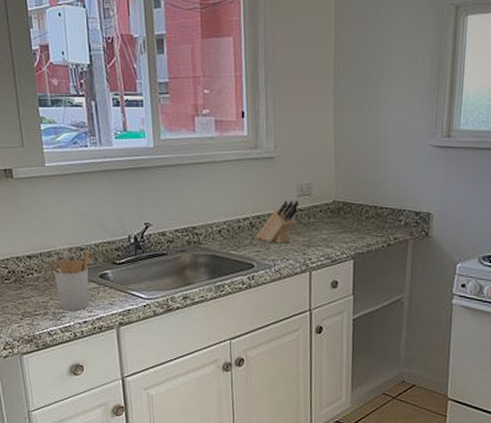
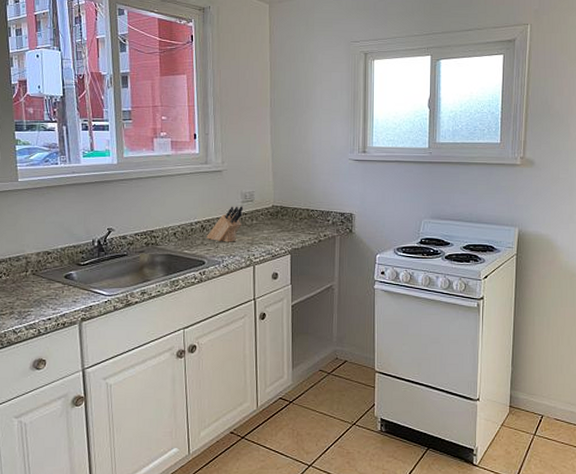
utensil holder: present [46,250,89,311] -> none [14,254,56,310]

